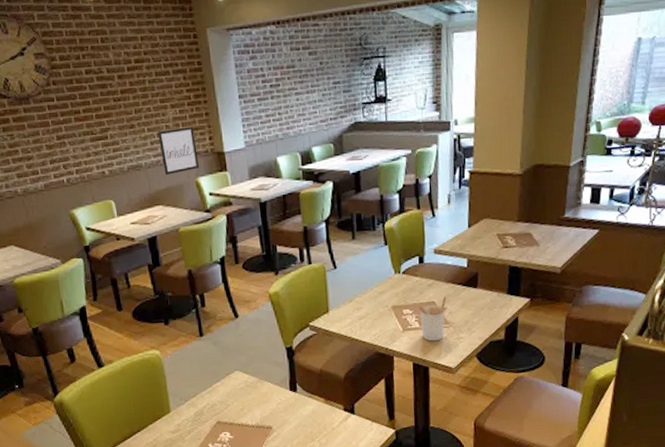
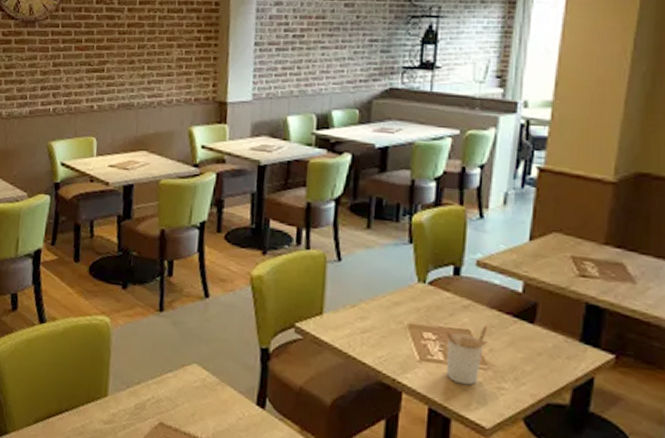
wall art: present [157,126,200,175] -> none [156,69,198,119]

